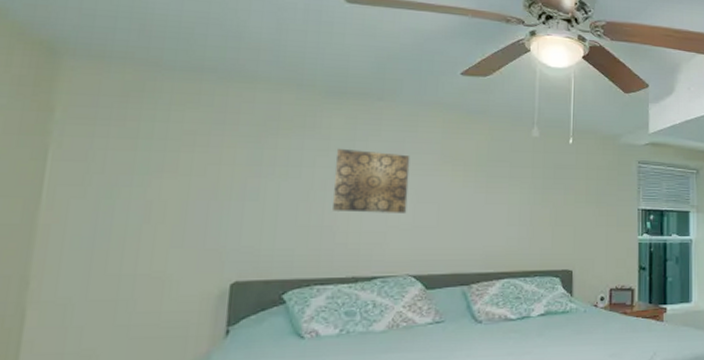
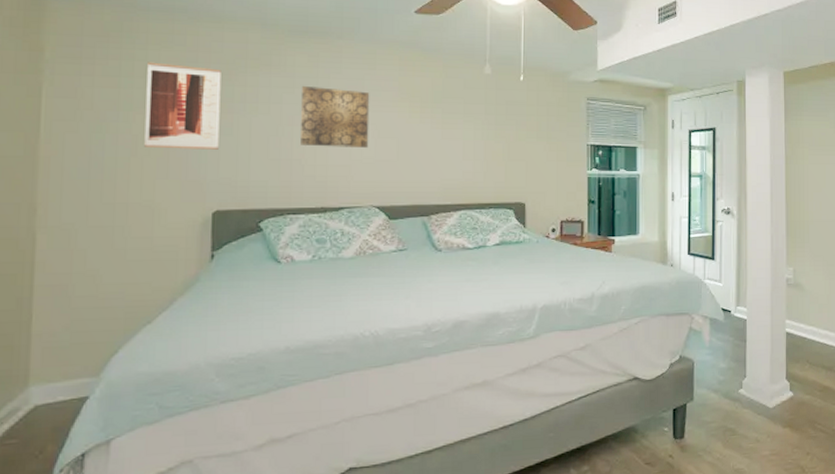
wall art: none [159,123,250,216] -> present [144,62,221,150]

